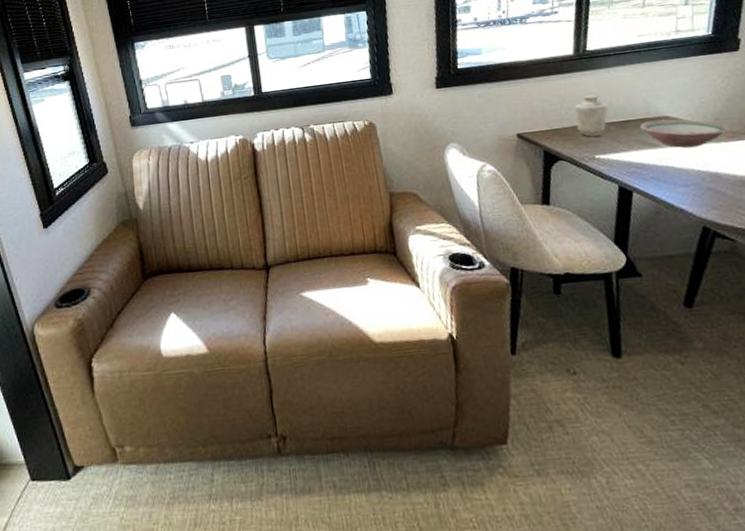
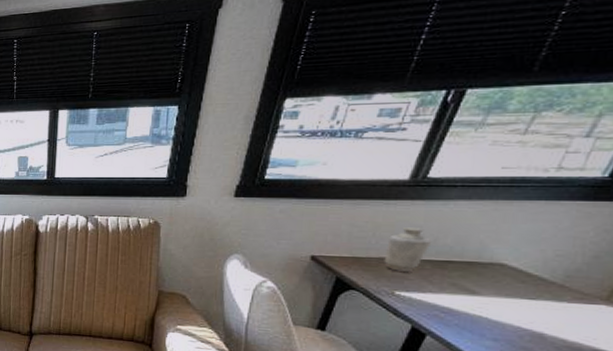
bowl: present [639,119,731,148] -> none [462,266,583,303]

